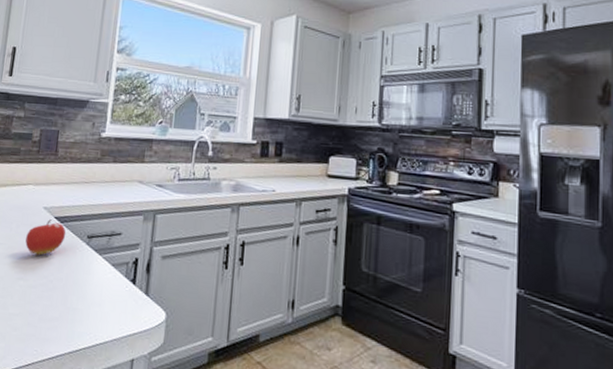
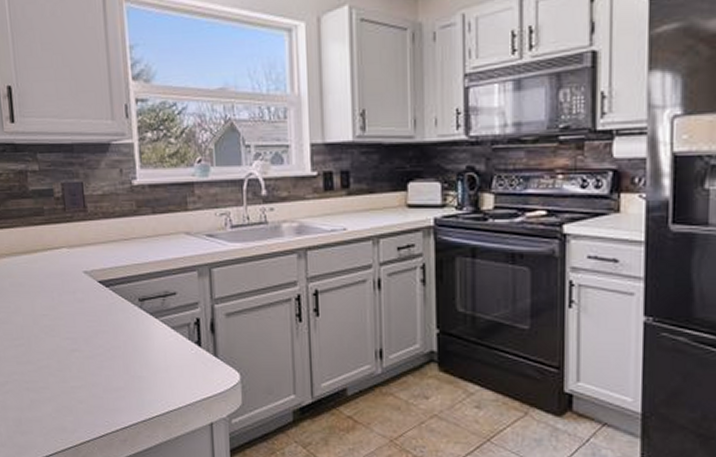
fruit: present [25,219,66,256] -> none [71,284,115,324]

